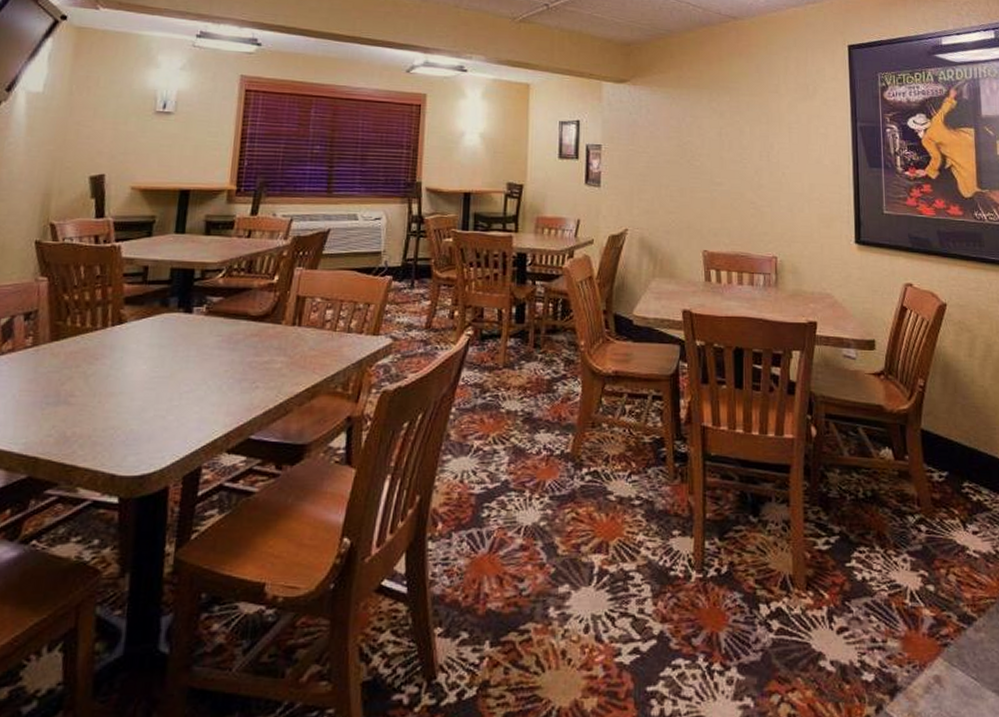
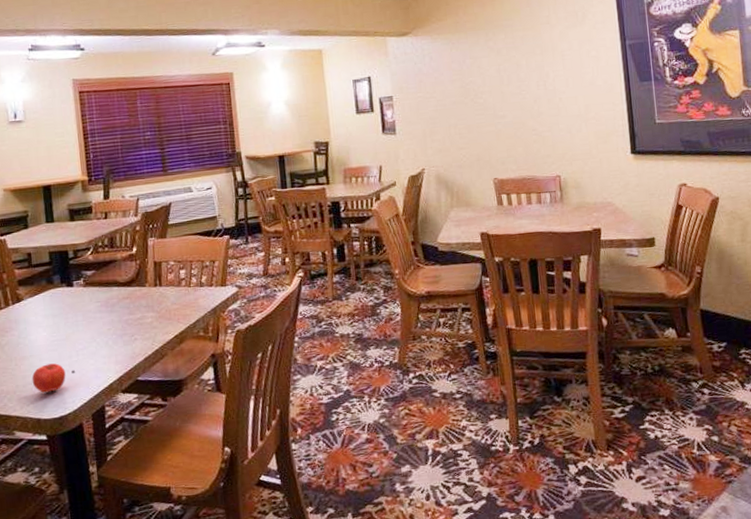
apple: none [115,406,173,442] -> present [32,363,75,393]

